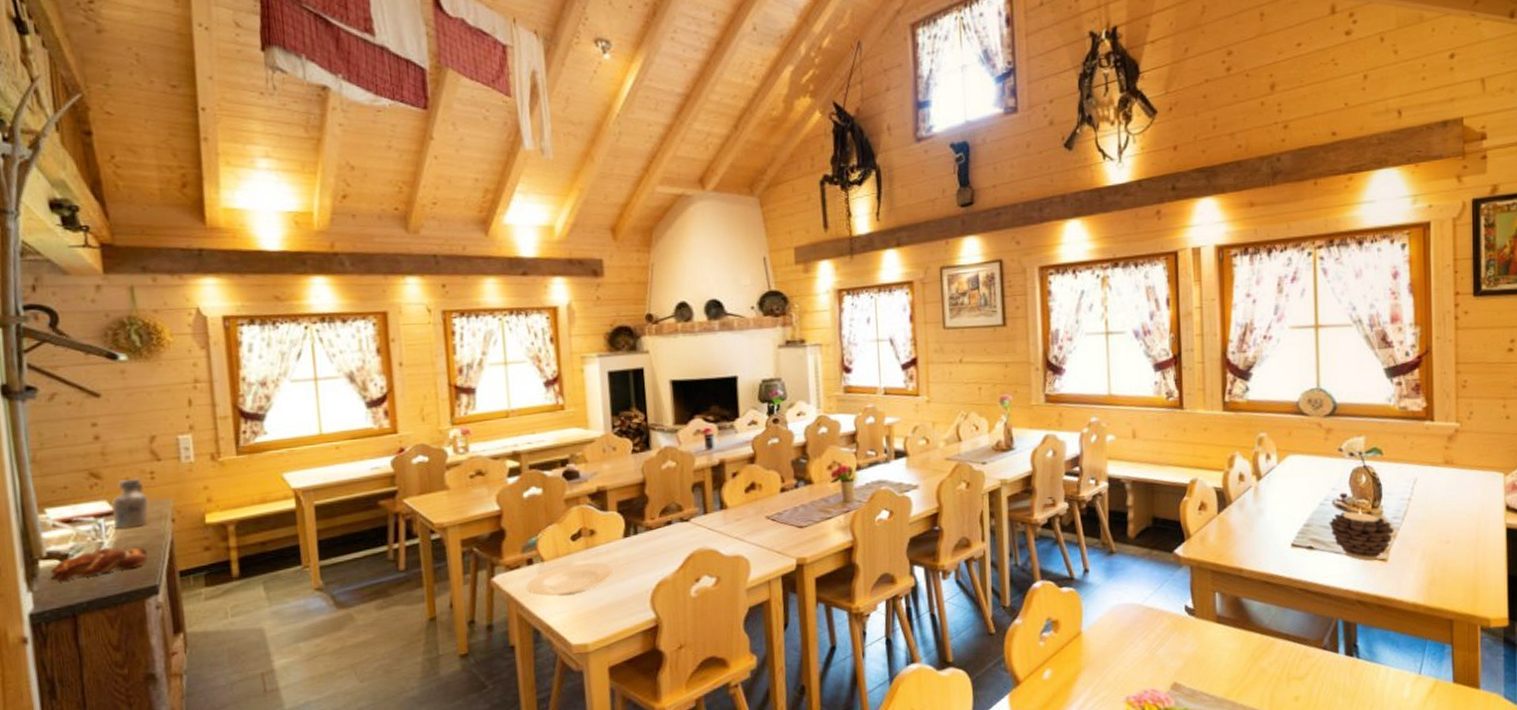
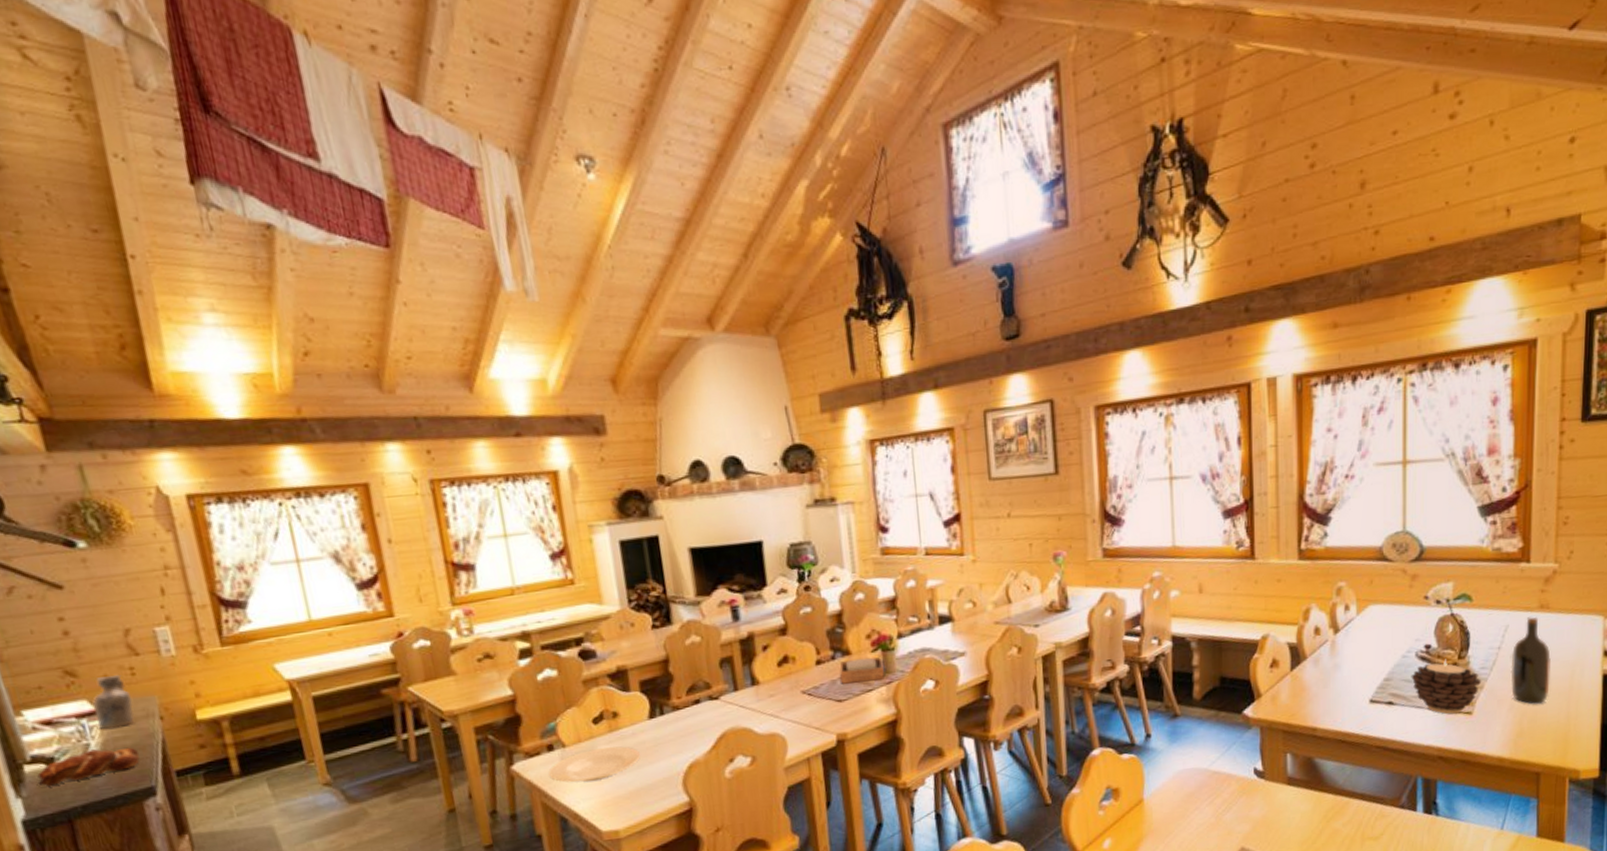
napkin holder: none [802,487,843,511] -> present [840,657,884,684]
wine bottle: none [1421,471,1458,553] -> present [1511,616,1551,704]

